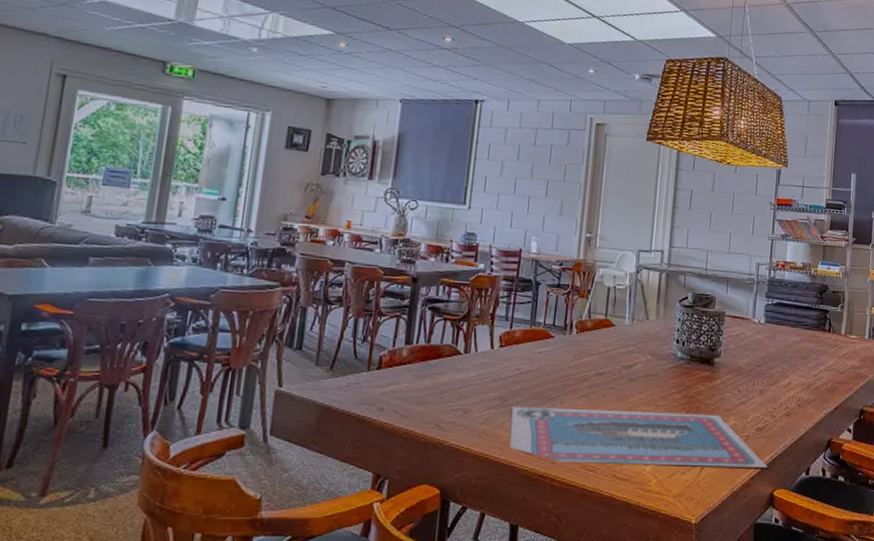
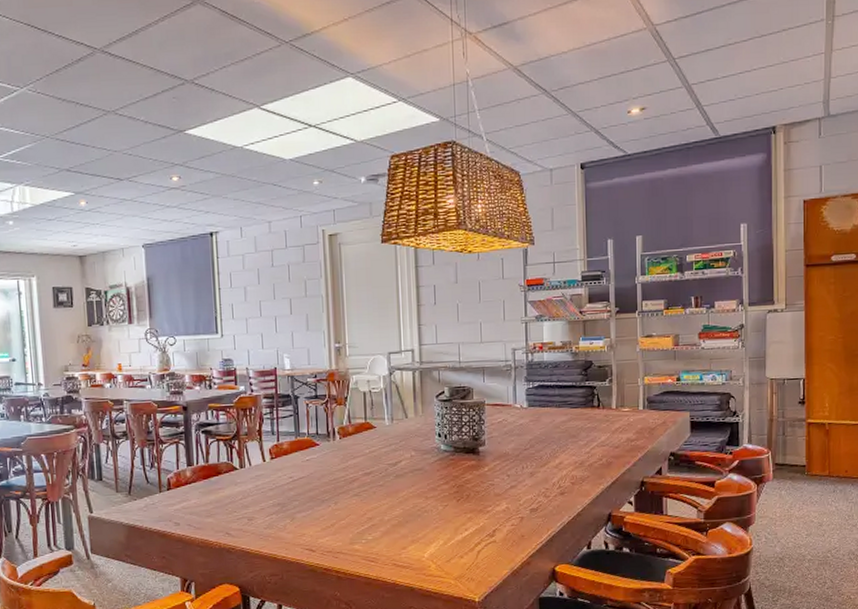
postcard: present [510,406,768,468] -> none [291,500,546,556]

